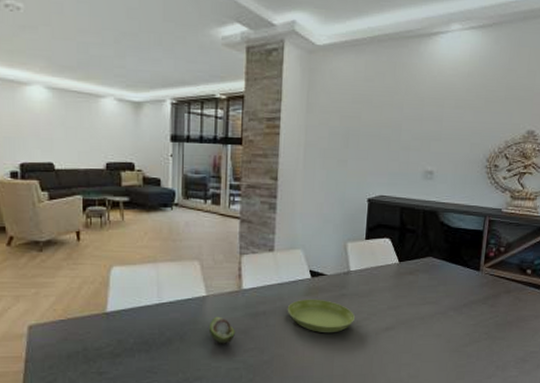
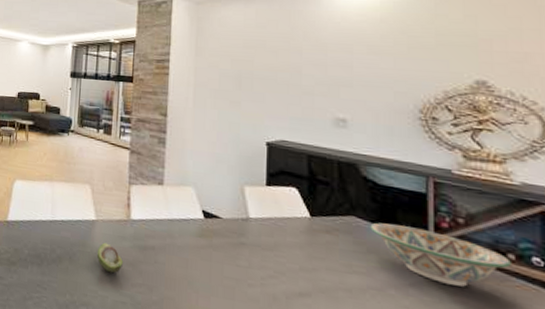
saucer: present [287,299,355,334] -> none [178,240,258,286]
decorative bowl: none [441,259,528,300] -> present [370,222,511,287]

